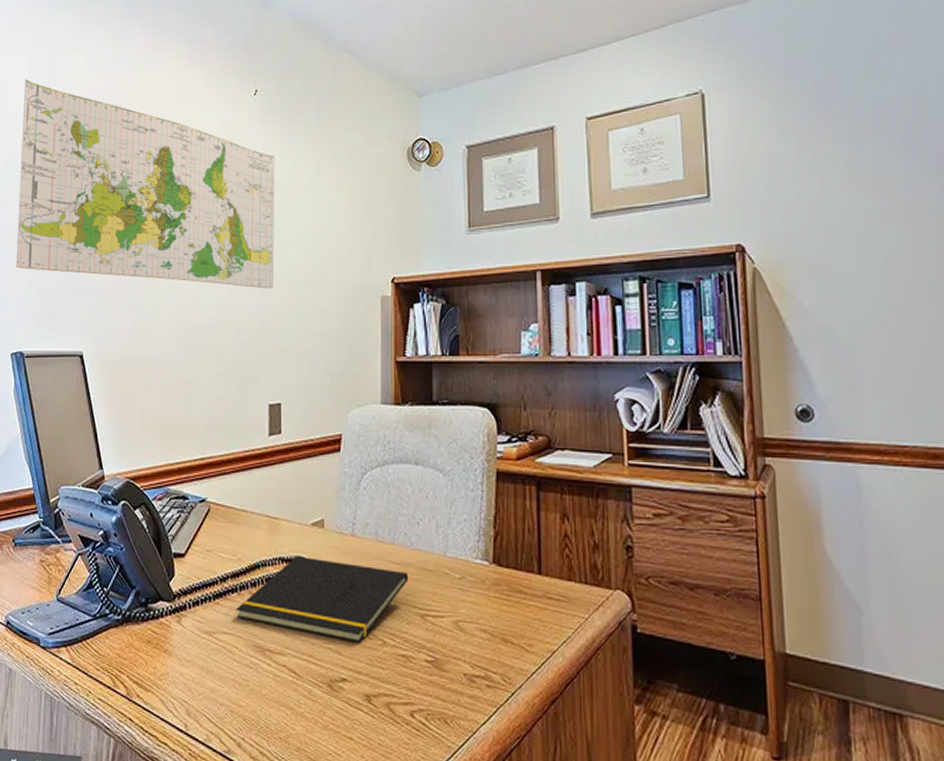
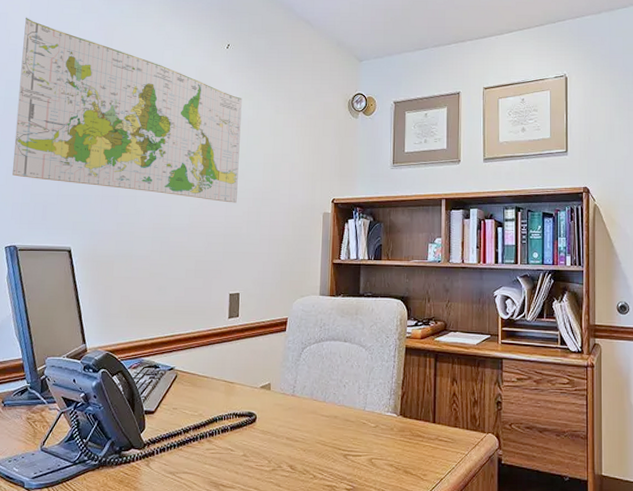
notepad: present [235,555,409,643] -> none [195,411,336,477]

